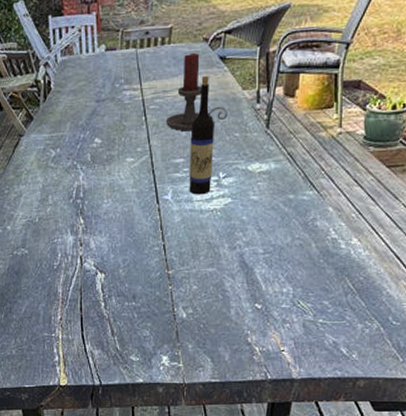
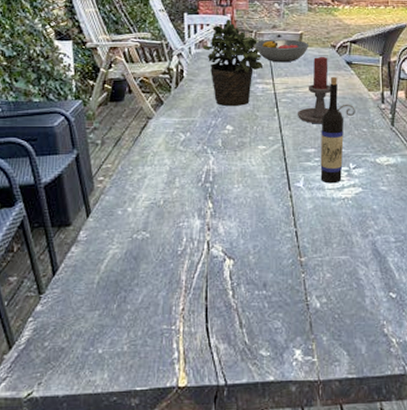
potted plant: none [68,19,130,118] -> present [202,20,262,107]
fruit bowl: none [120,35,180,65] -> present [254,39,310,63]

